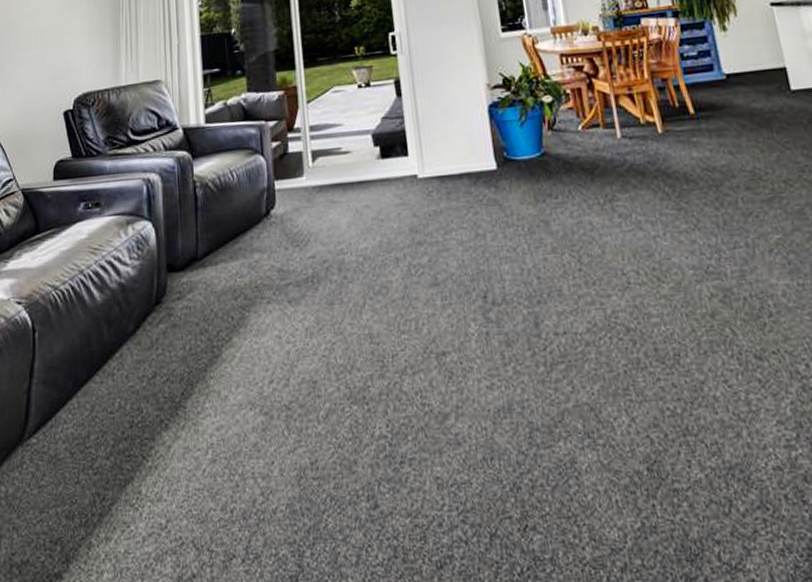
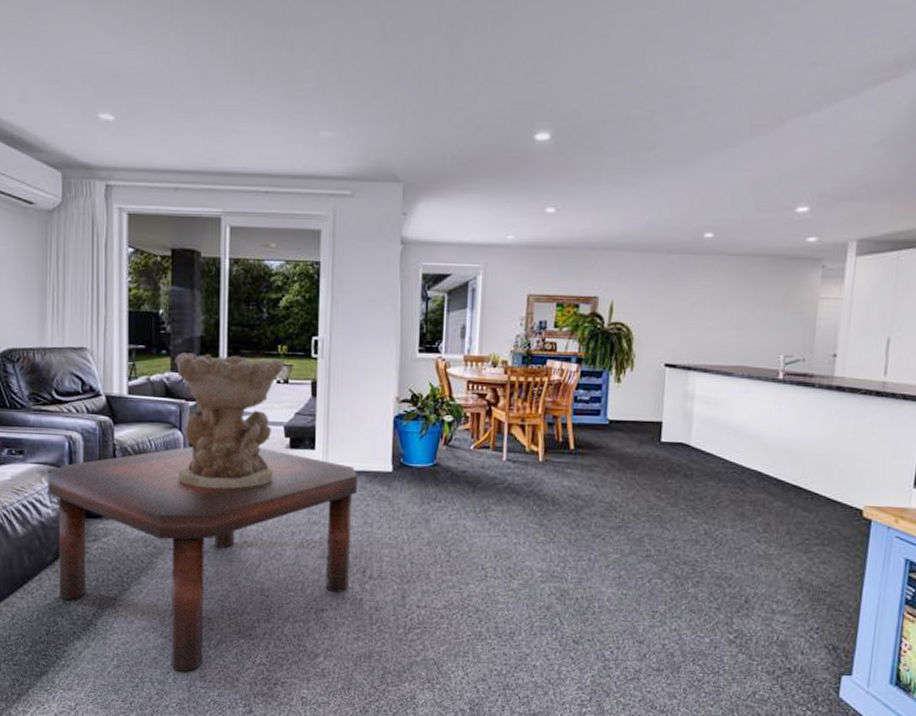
coffee table: none [126,162,470,459] -> present [47,447,358,672]
decorative bowl: none [250,61,367,218] -> present [175,352,285,489]

